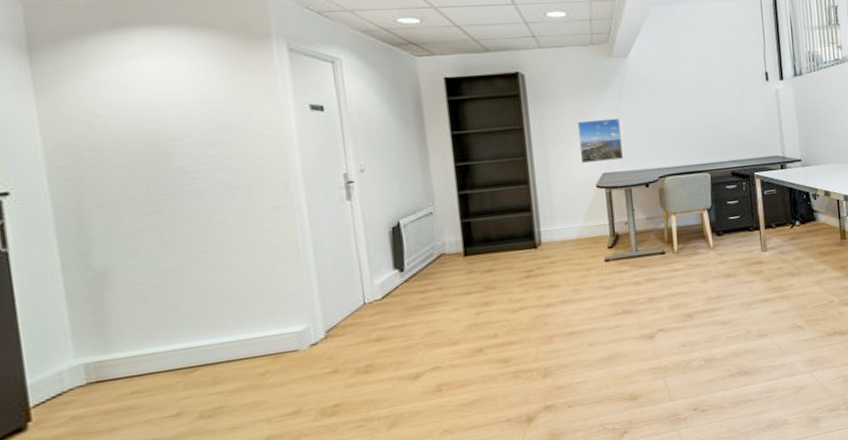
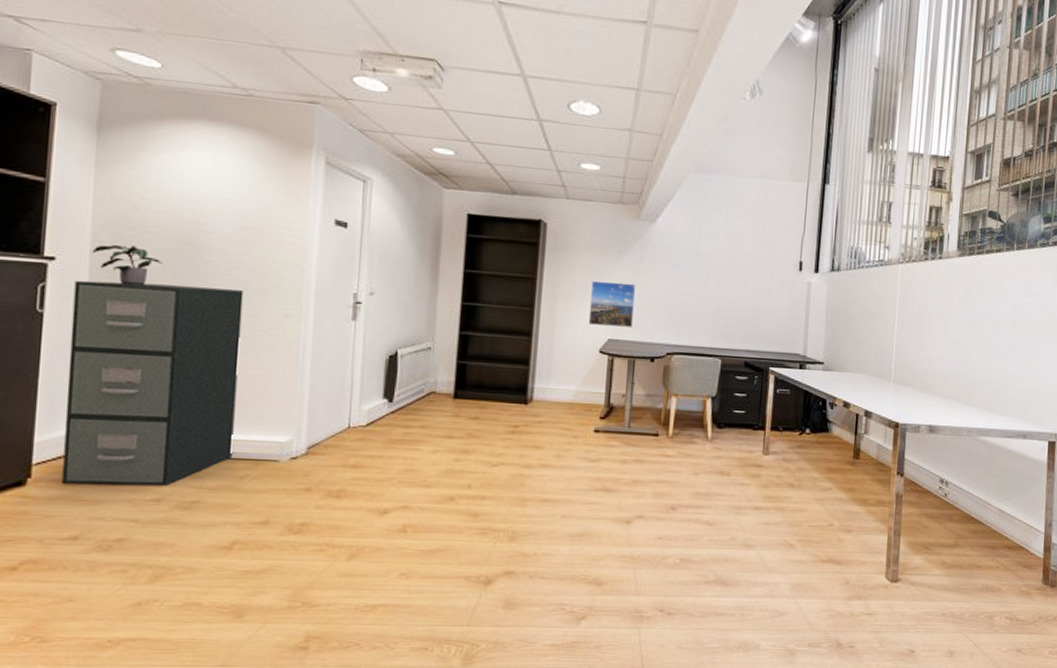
filing cabinet: none [37,191,248,421] -> present [62,280,244,487]
potted plant: none [51,165,133,208] -> present [93,244,163,286]

